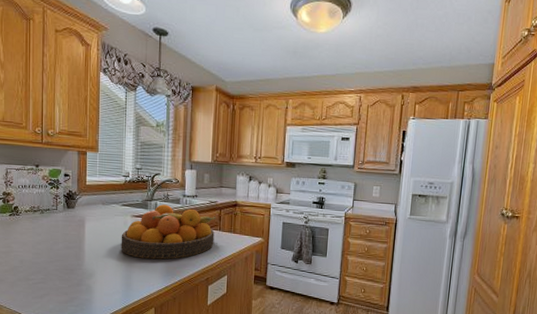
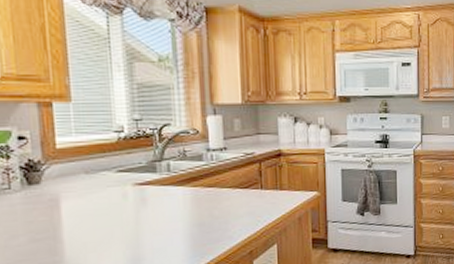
fruit bowl: present [121,204,216,259] -> none [119,164,256,240]

